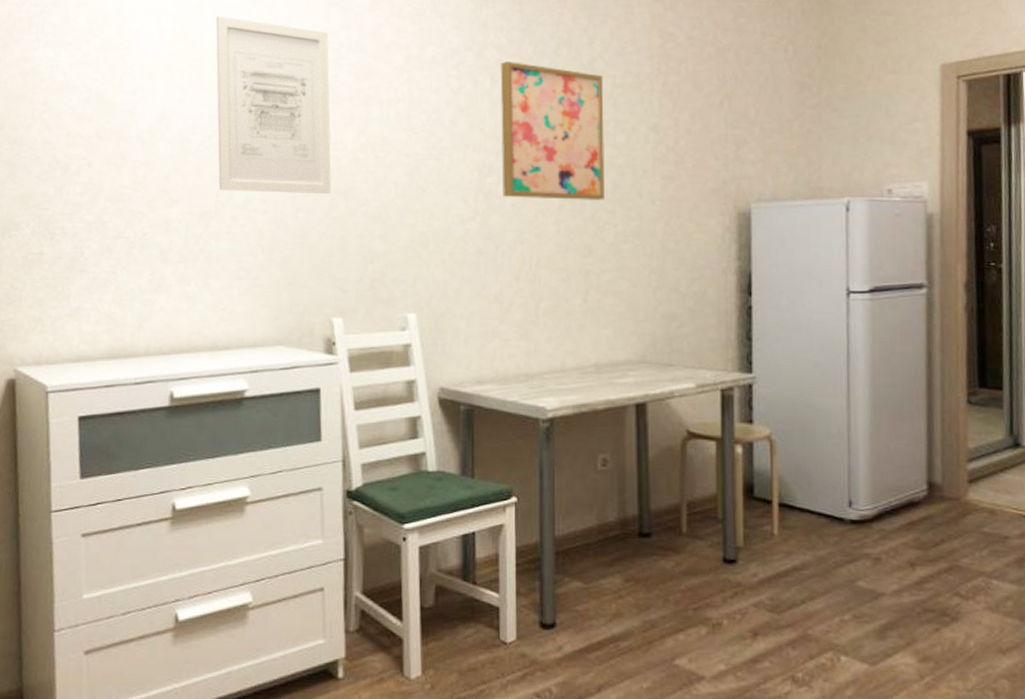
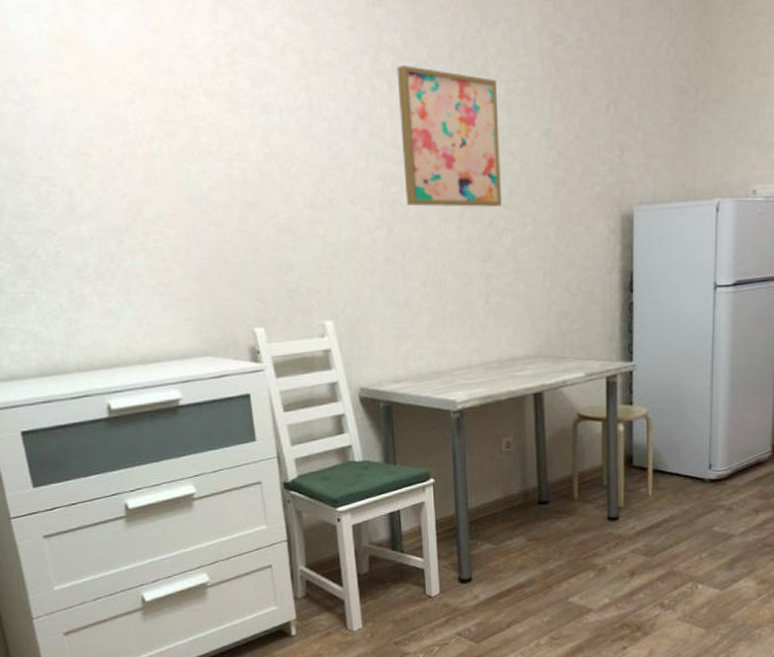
wall art: present [216,15,331,194] -> none [97,14,240,207]

